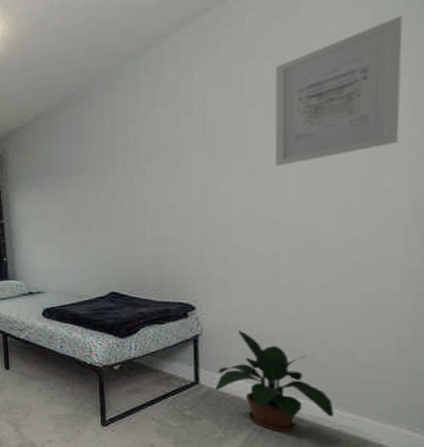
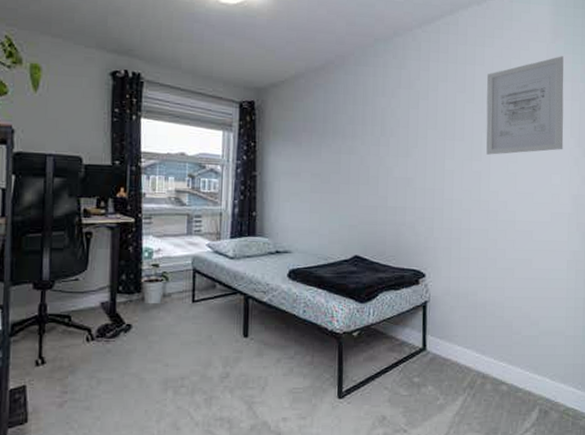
potted plant: present [215,331,334,433] -> none [439,298,526,396]

